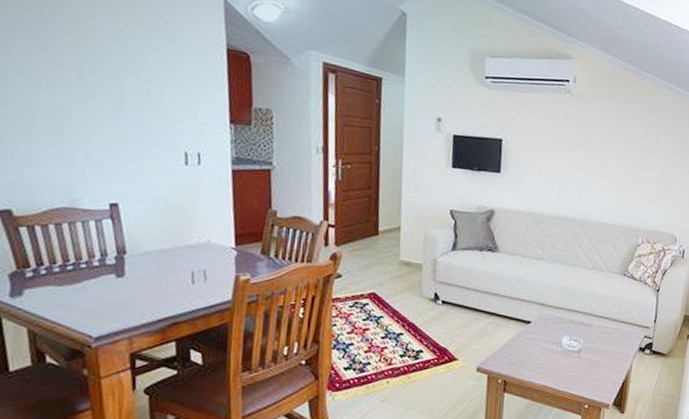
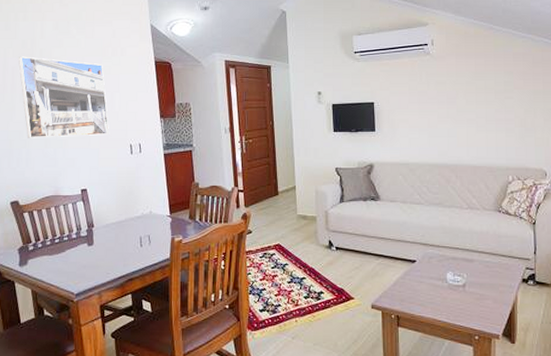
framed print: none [18,10,157,136] -> present [18,56,110,138]

